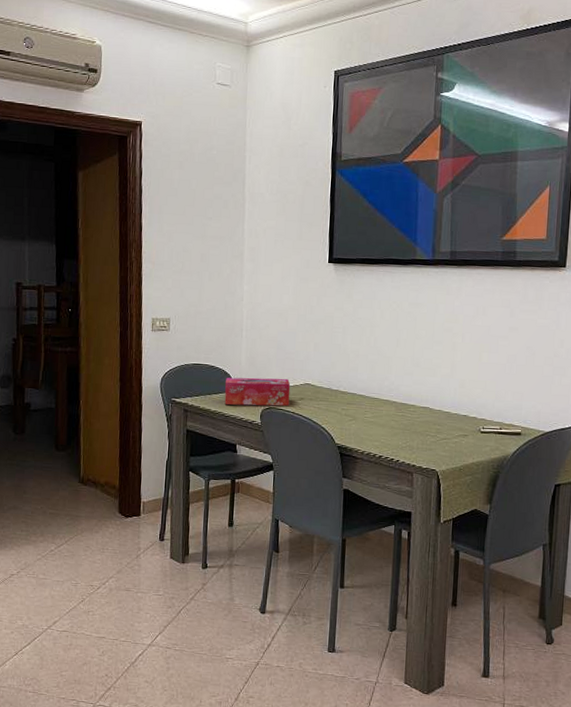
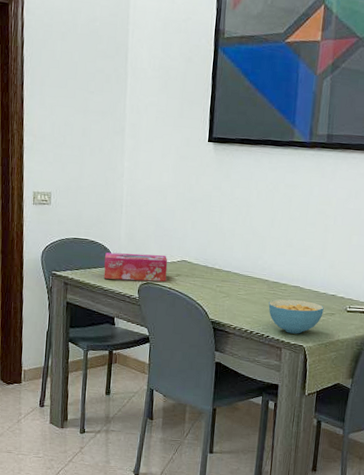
cereal bowl: none [397,421,456,458] -> present [268,299,324,334]

